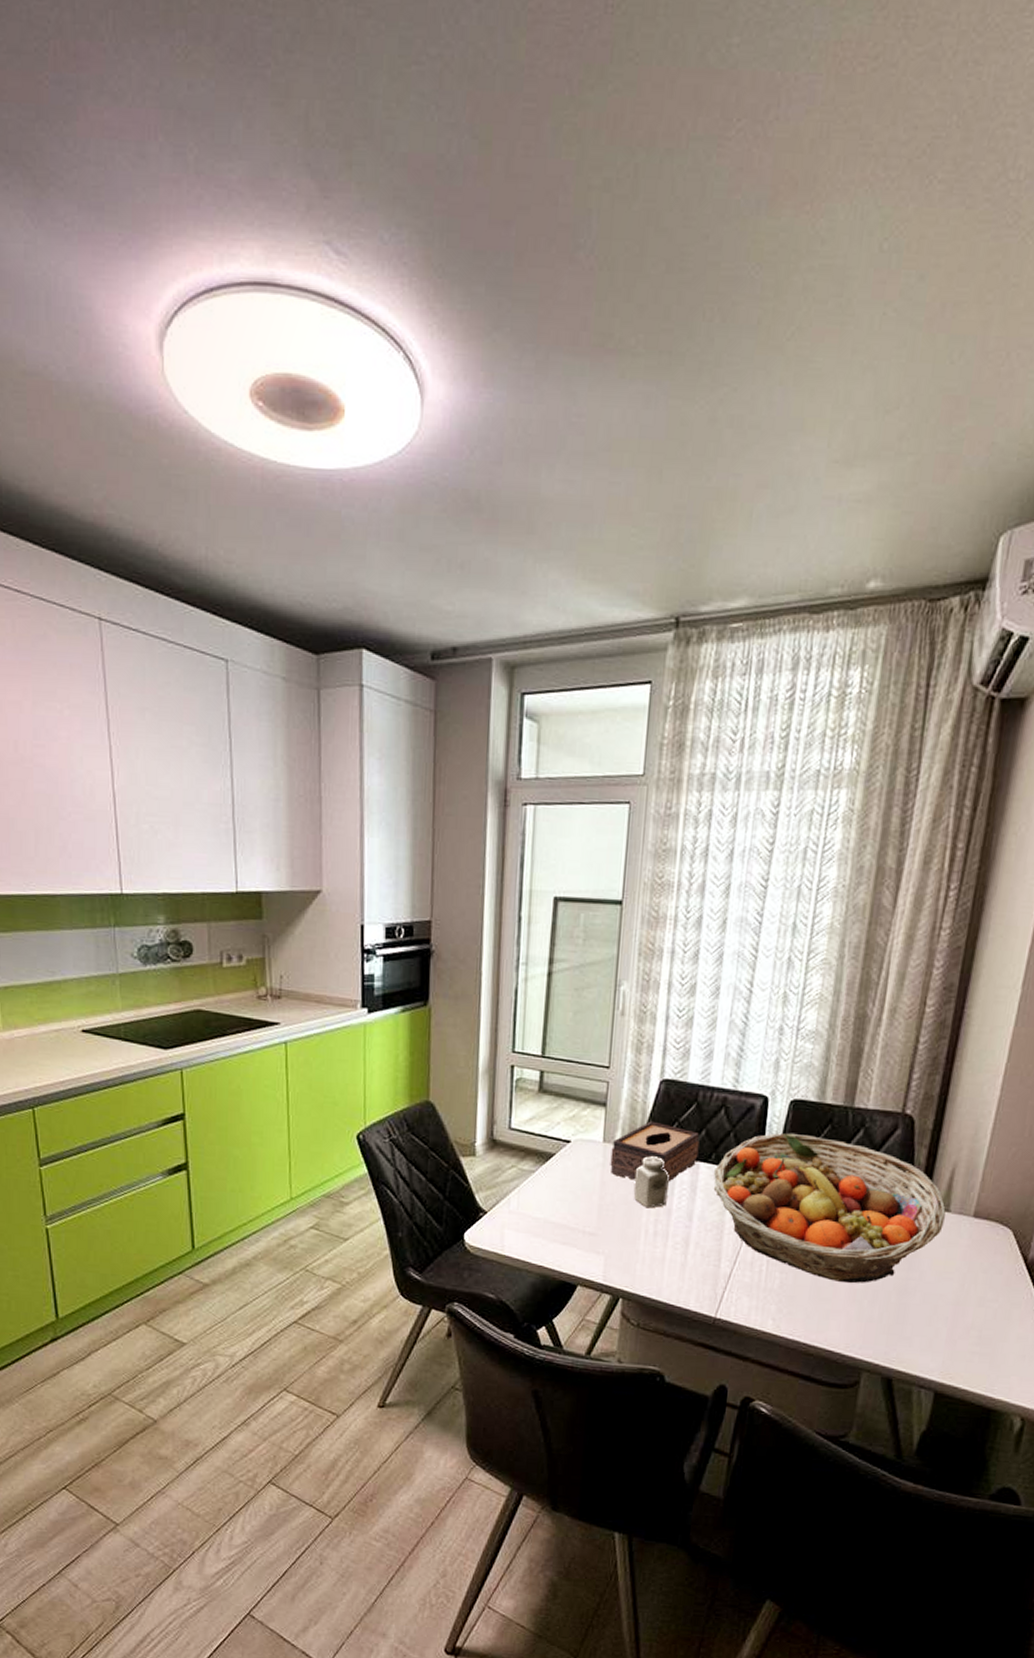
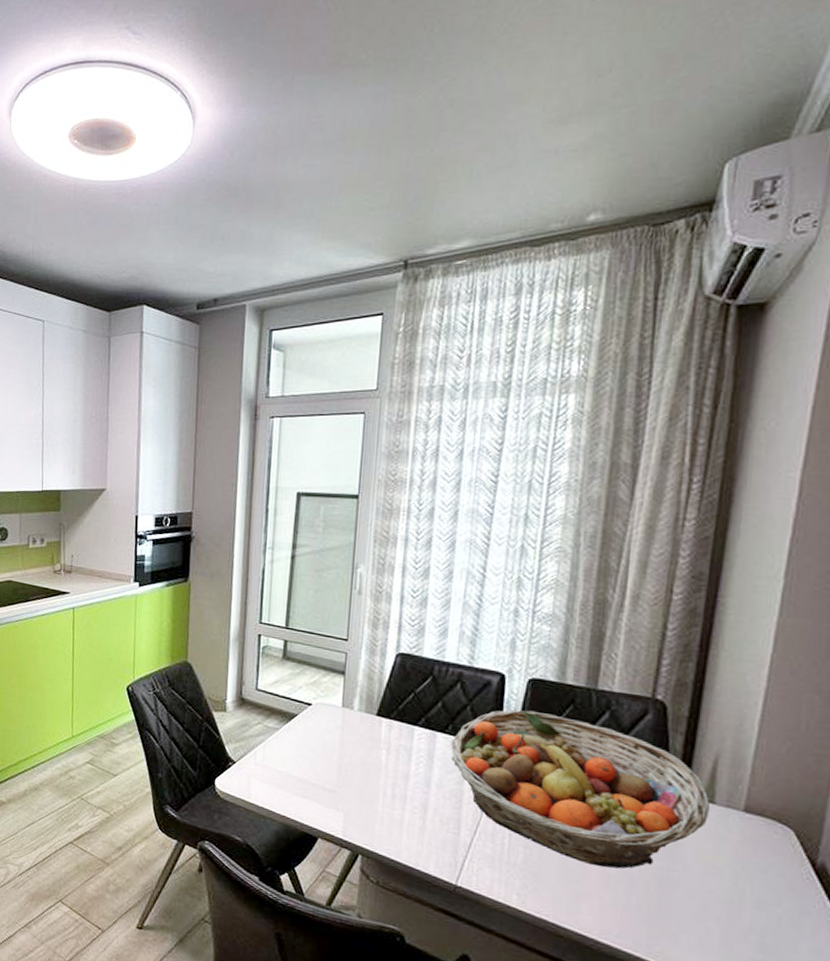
tissue box: present [610,1121,700,1182] -> none [349,690,436,749]
salt shaker: present [633,1156,669,1208] -> none [371,723,406,772]

